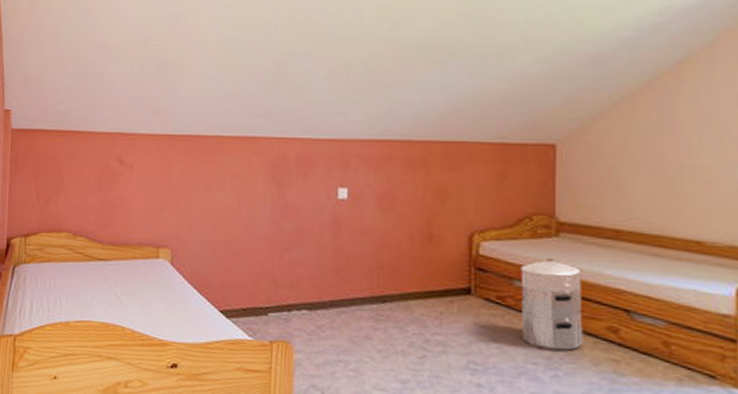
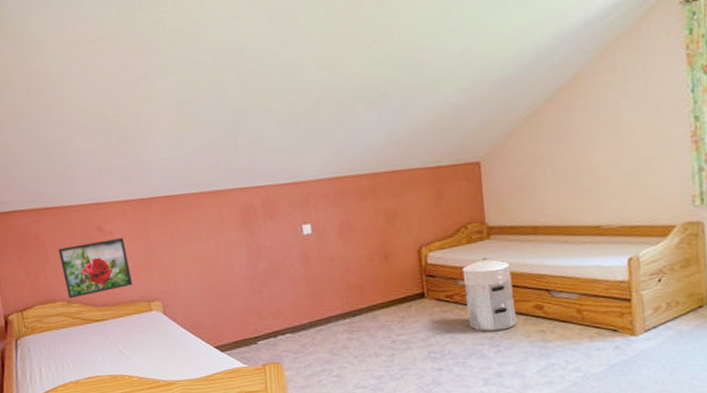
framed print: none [74,172,144,231] -> present [58,237,133,299]

